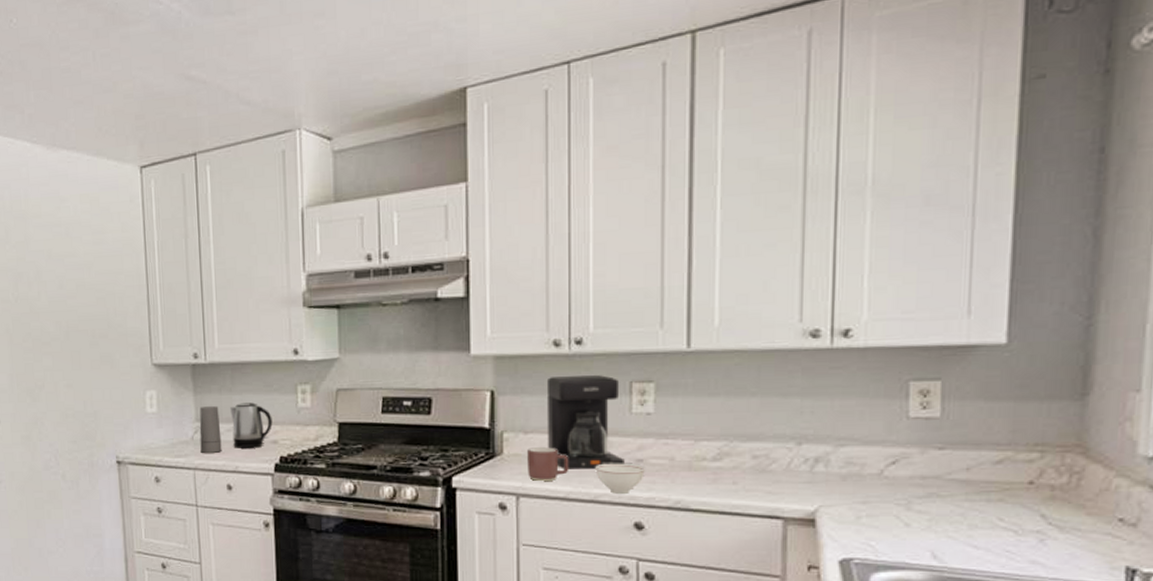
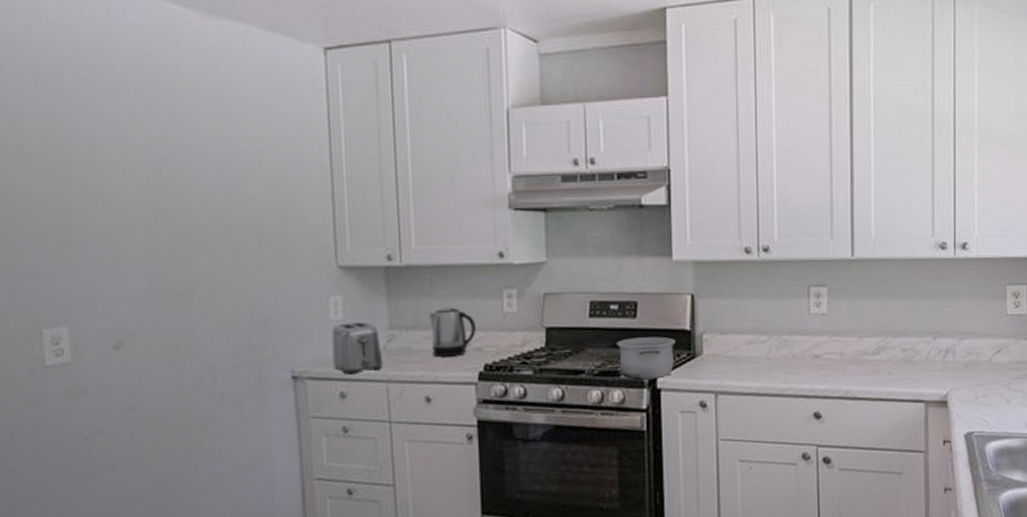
toaster: none [148,414,191,461] -> present [331,321,383,375]
canister: present [199,405,222,454] -> none [393,311,420,365]
cooking pot: none [409,434,473,478] -> present [616,336,676,380]
mug: present [527,447,569,482] -> none [724,347,760,380]
coffee maker: present [546,375,625,469] -> none [739,280,805,367]
bowl: present [595,463,645,495] -> none [781,359,821,389]

